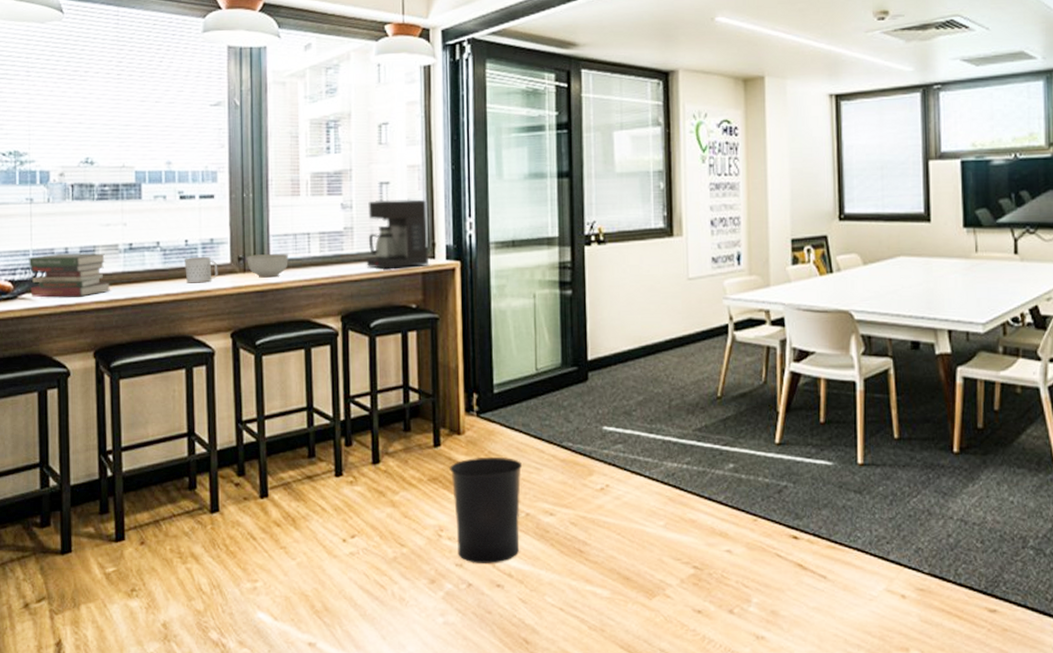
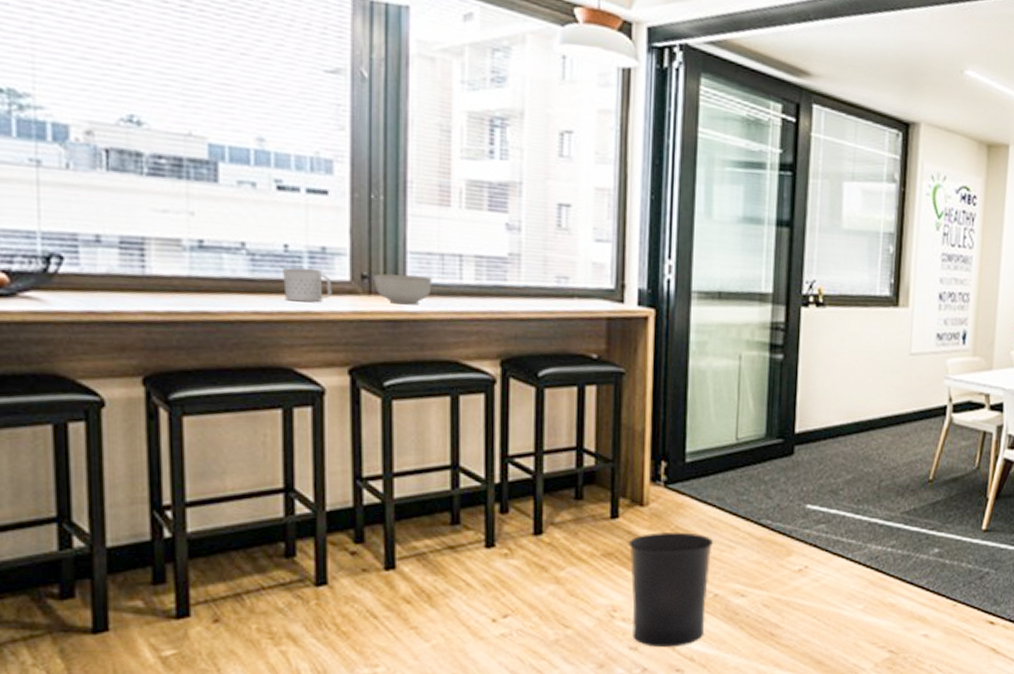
books: present [28,253,110,297] -> none [34,241,168,304]
coffee maker: present [366,199,429,269] -> none [536,225,617,311]

